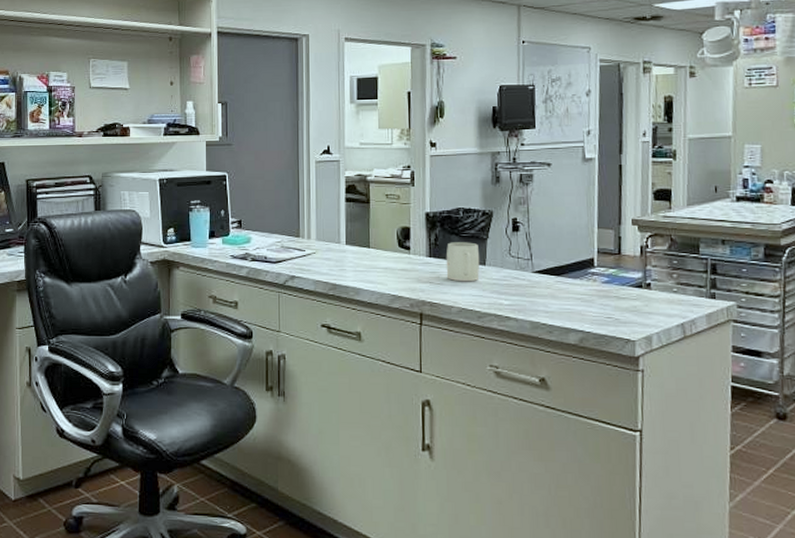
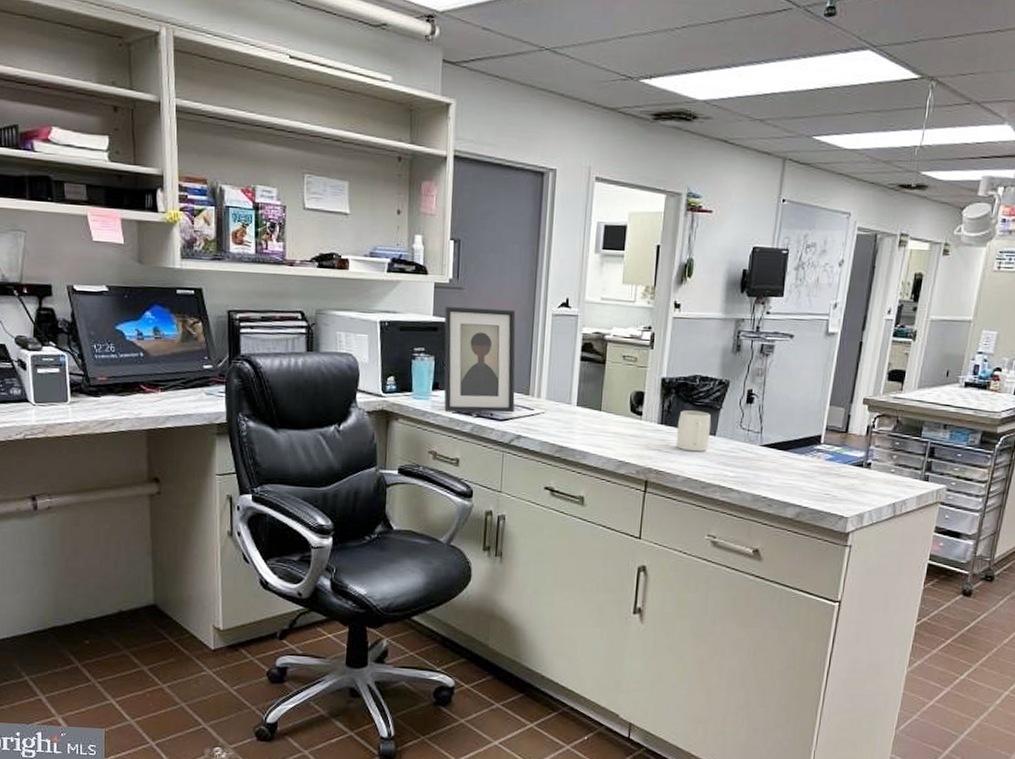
picture frame: none [217,160,287,258] -> present [444,306,516,413]

